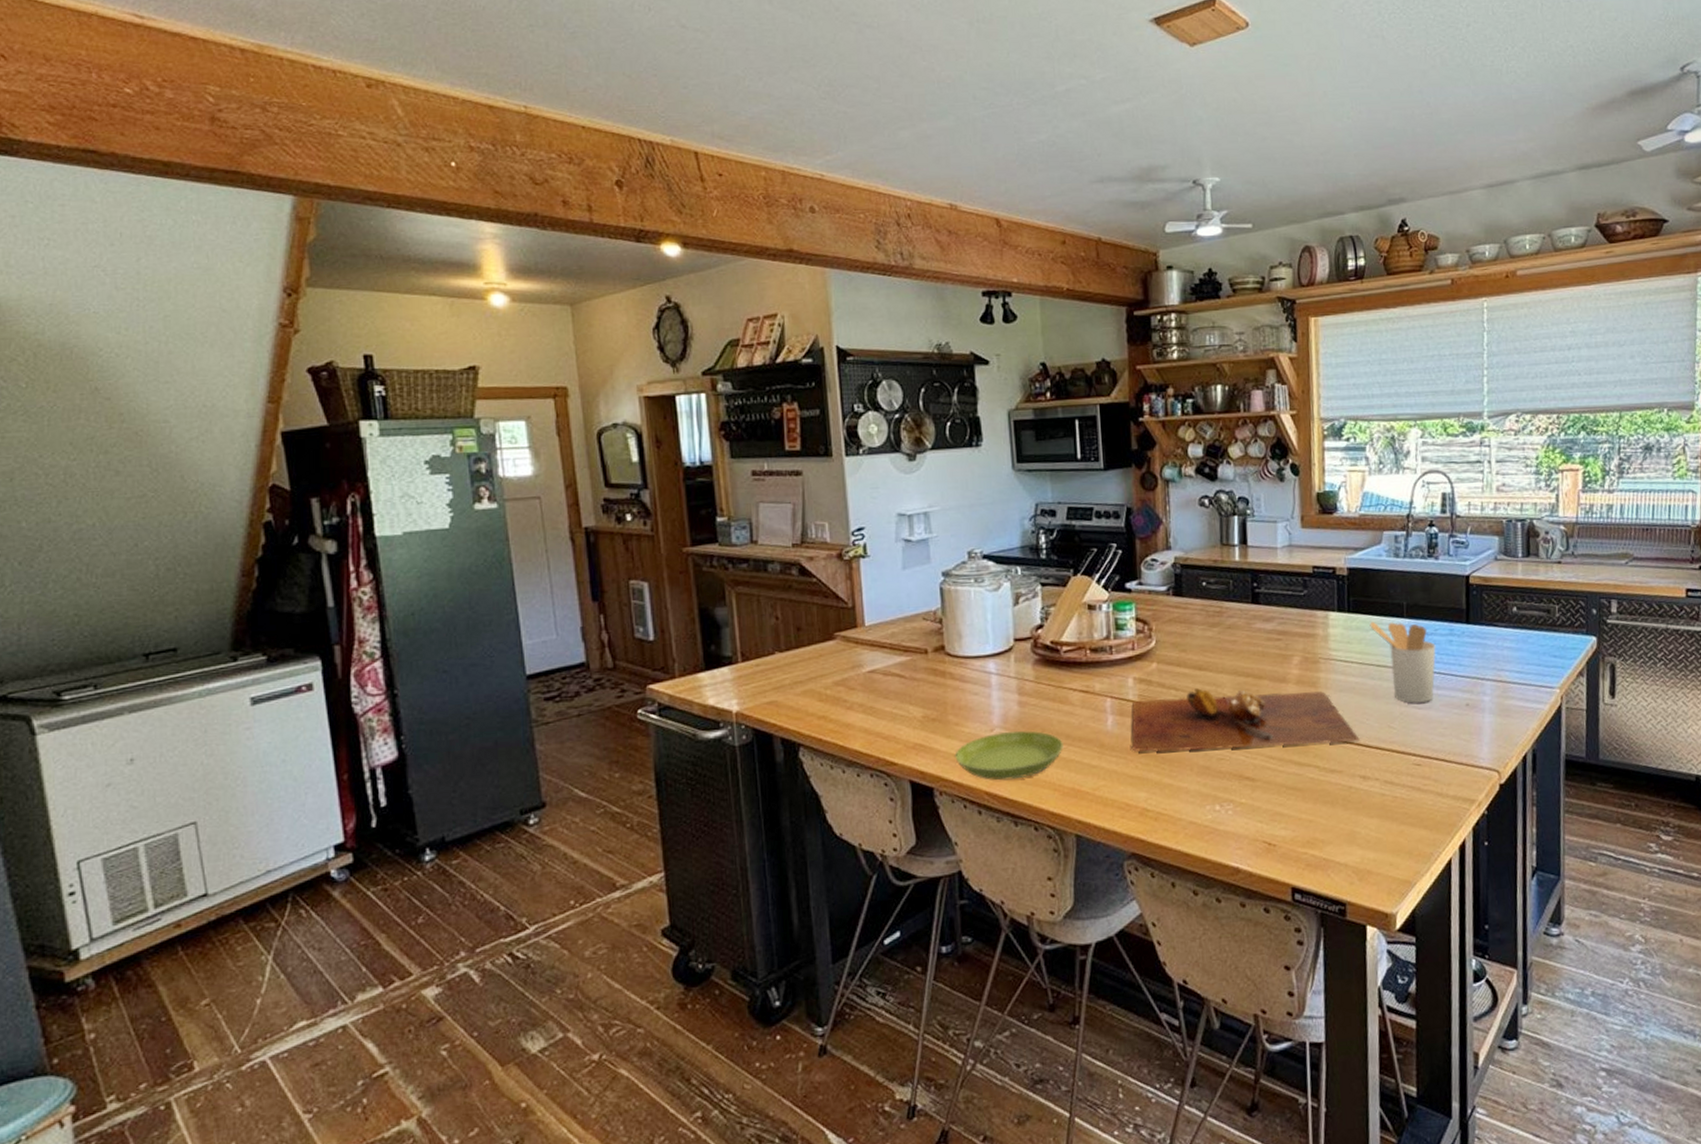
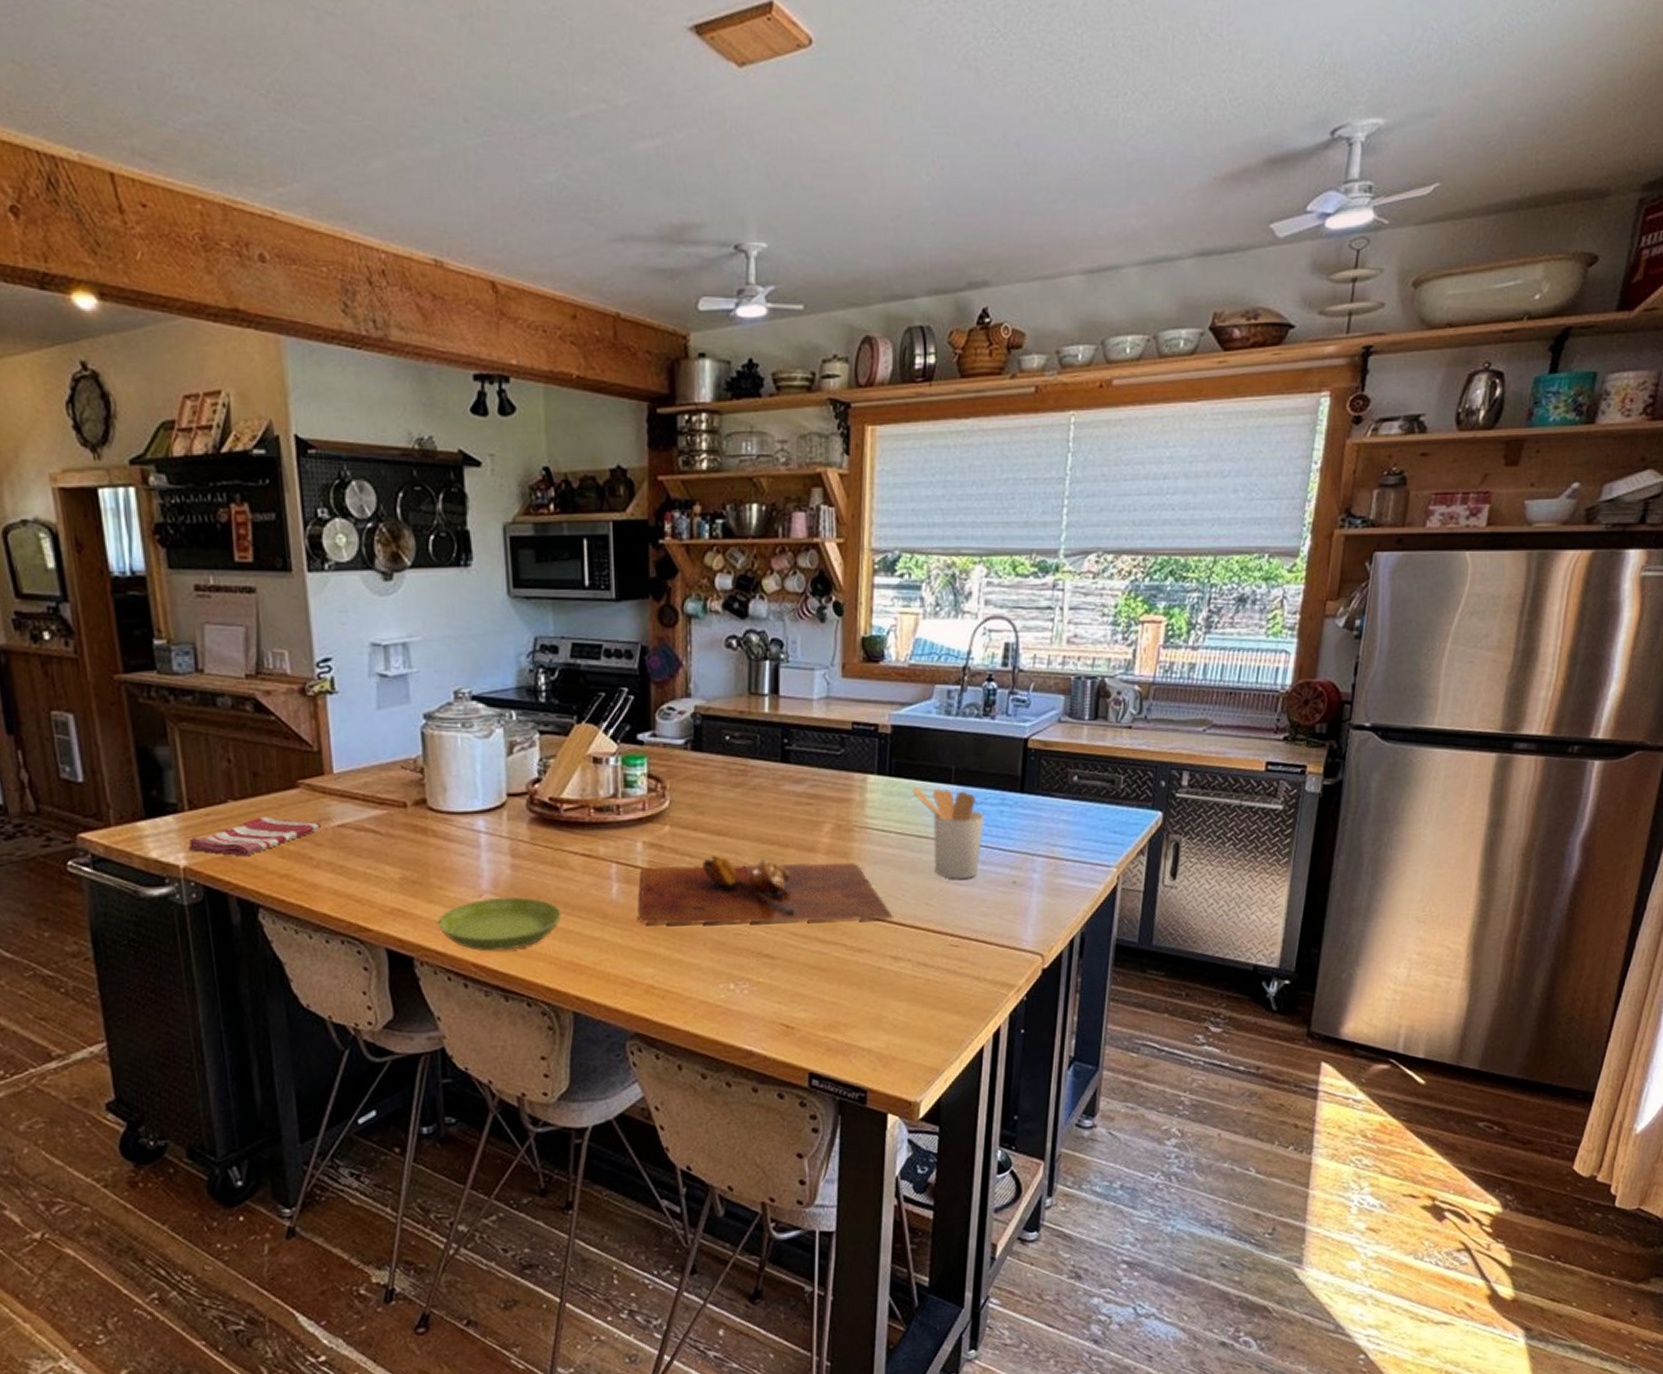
dish towel: none [740,665,854,702] -> present [188,816,321,857]

